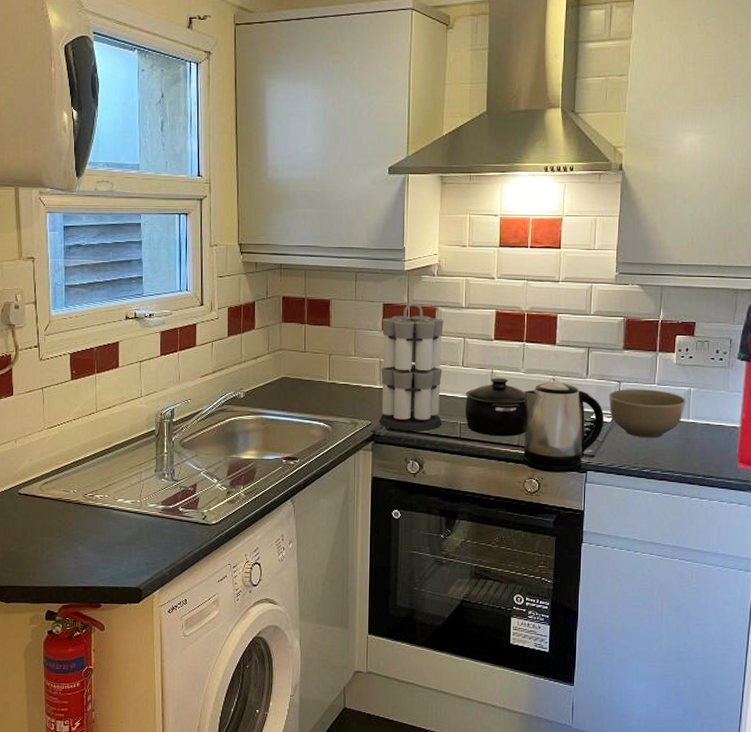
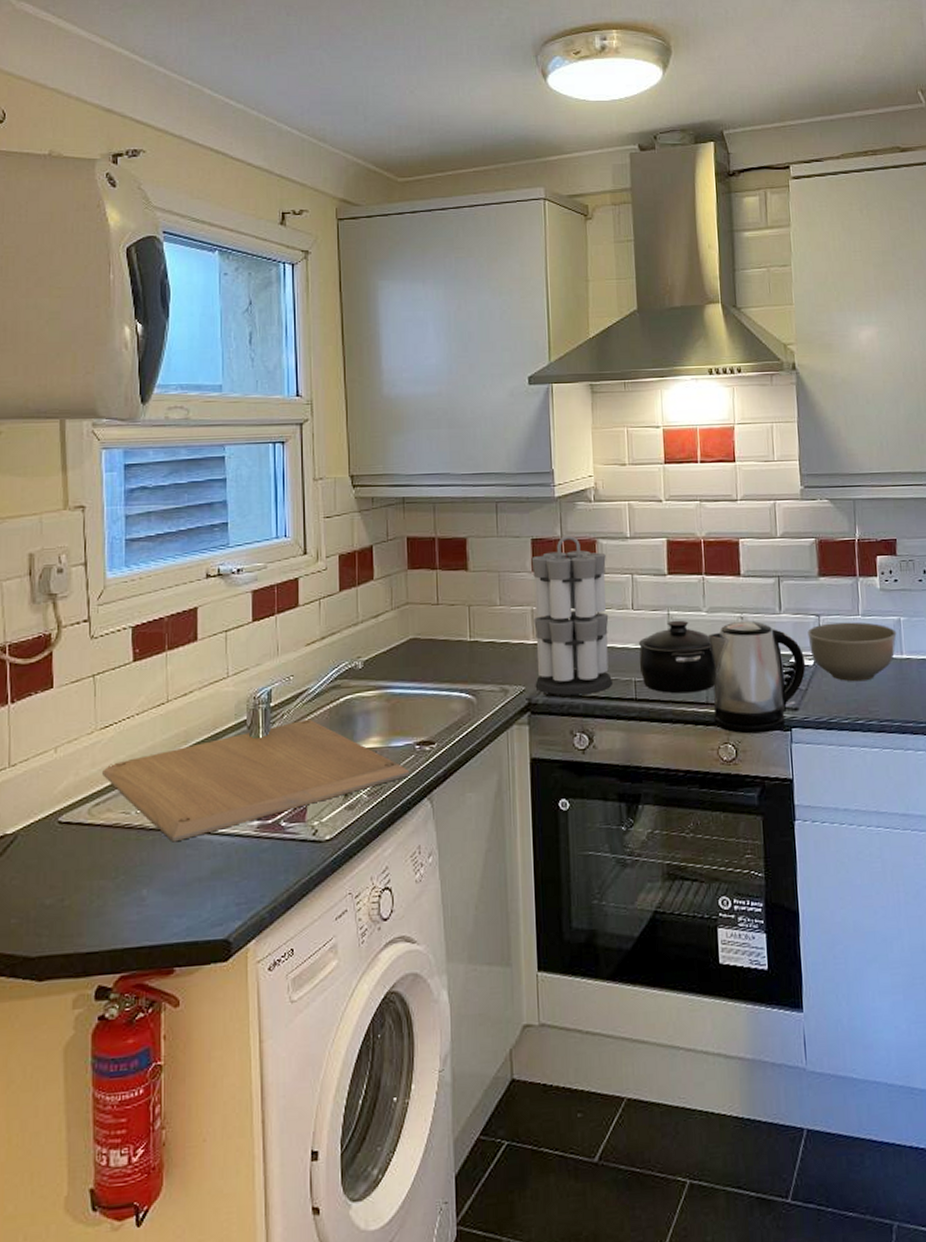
chopping board: none [49,433,277,515] -> present [102,718,410,842]

